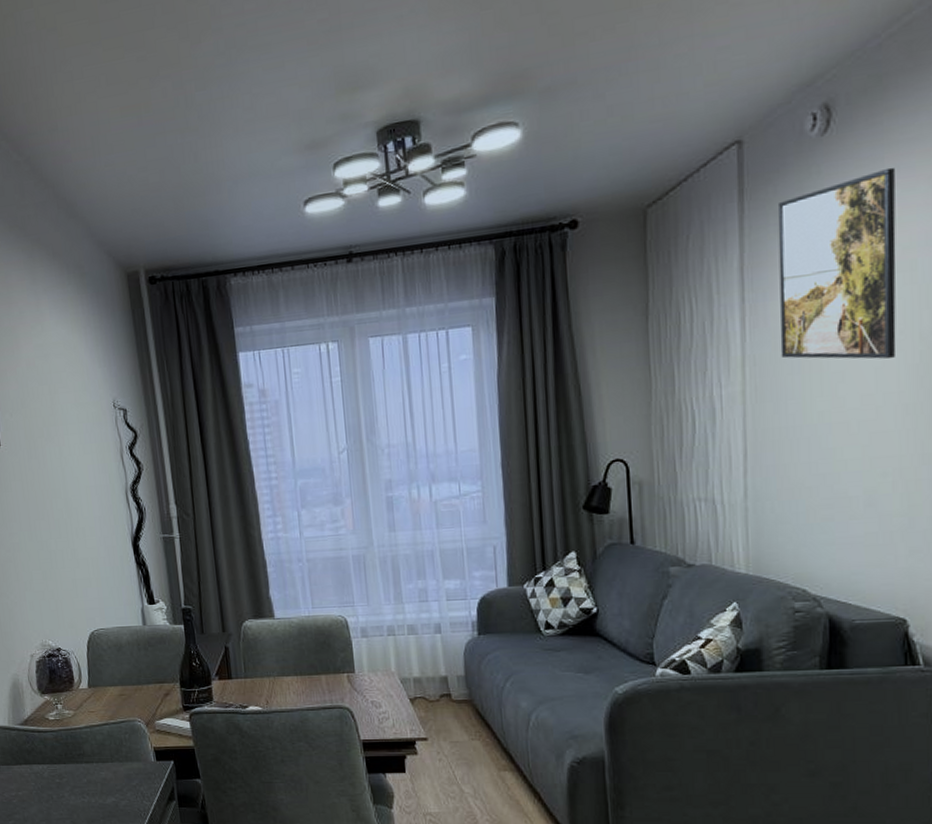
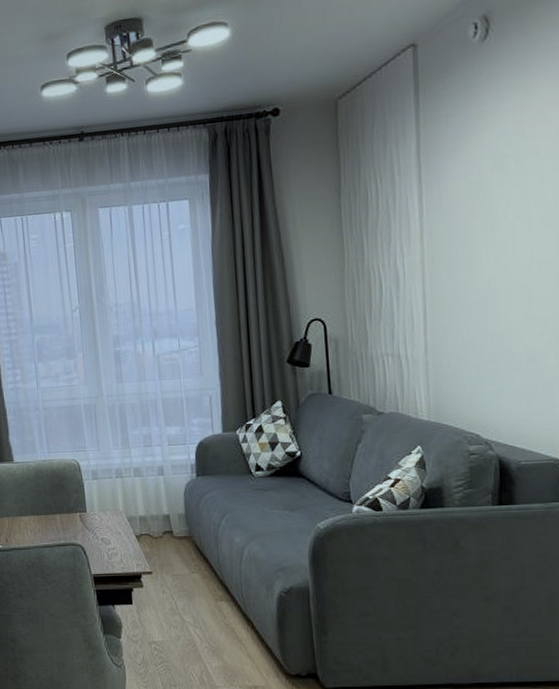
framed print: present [777,167,897,360] -> none [447,70,549,234]

